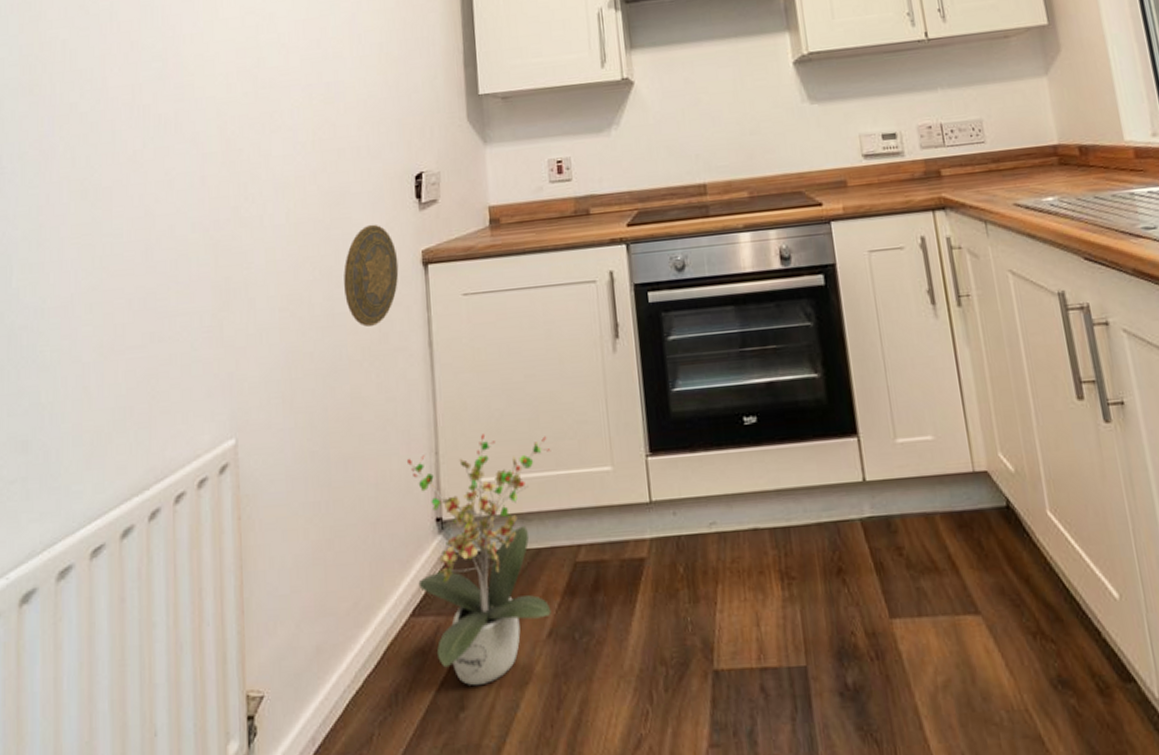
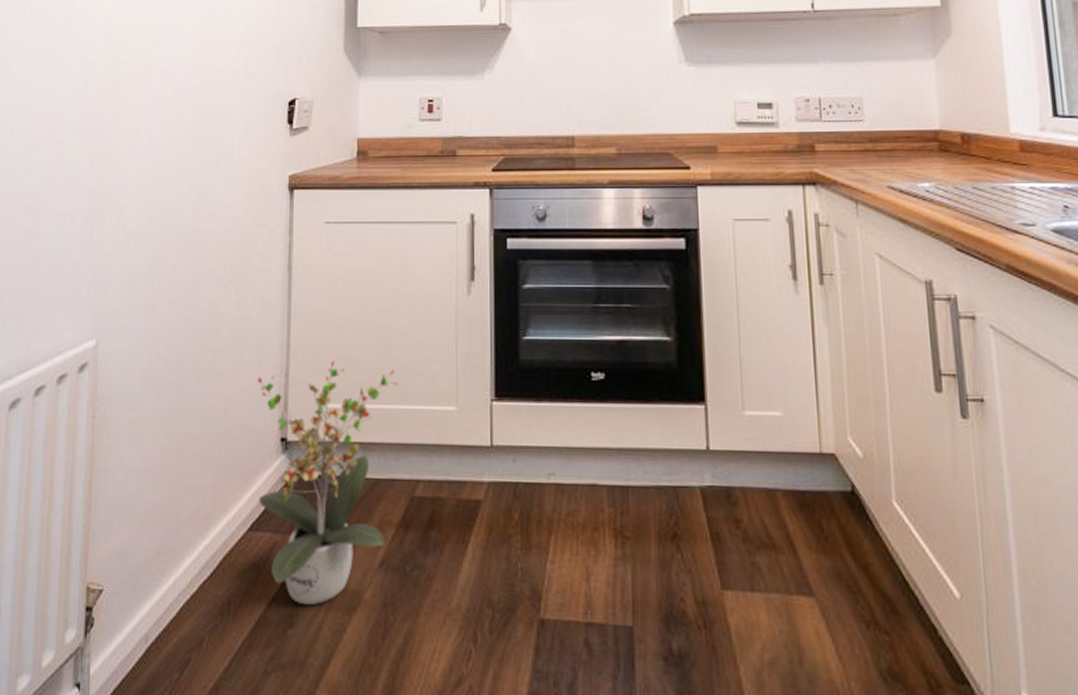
decorative plate: present [344,224,399,327] -> none [211,145,265,244]

